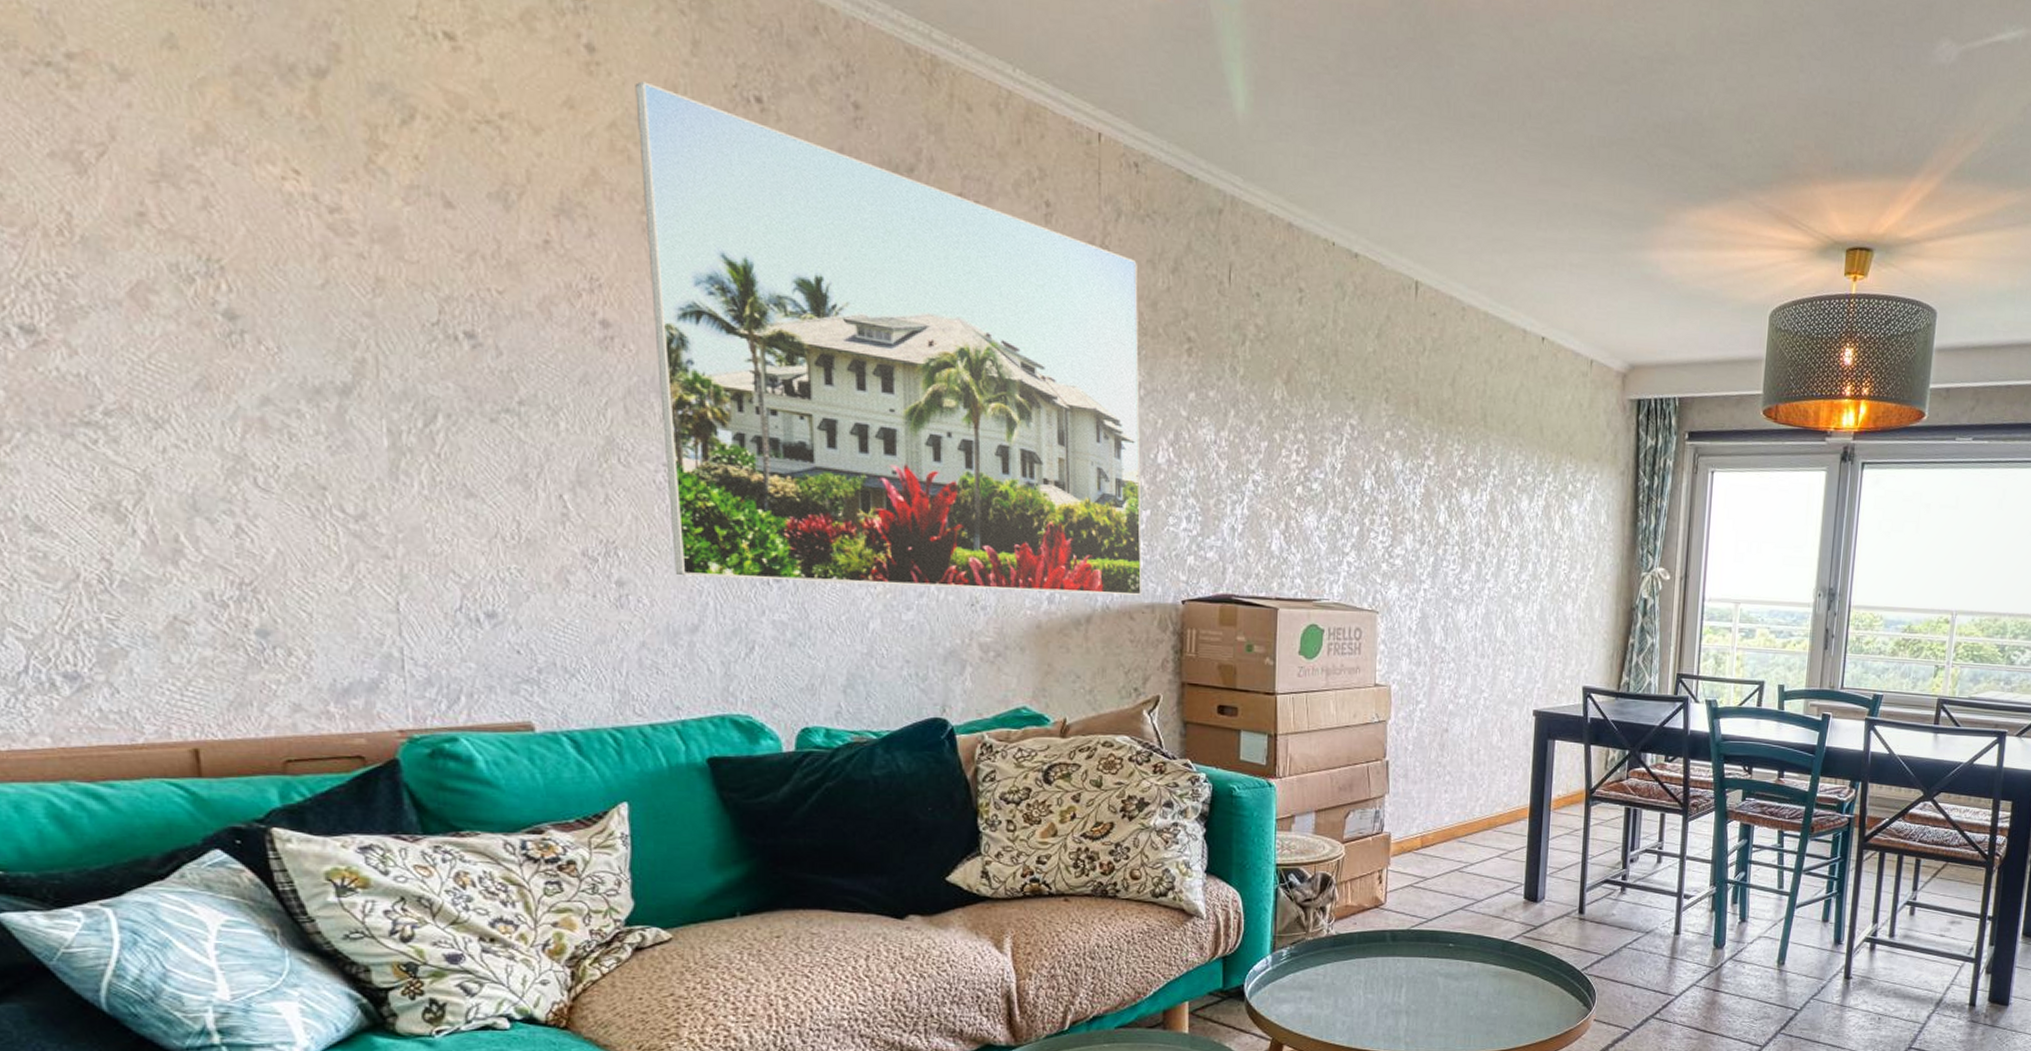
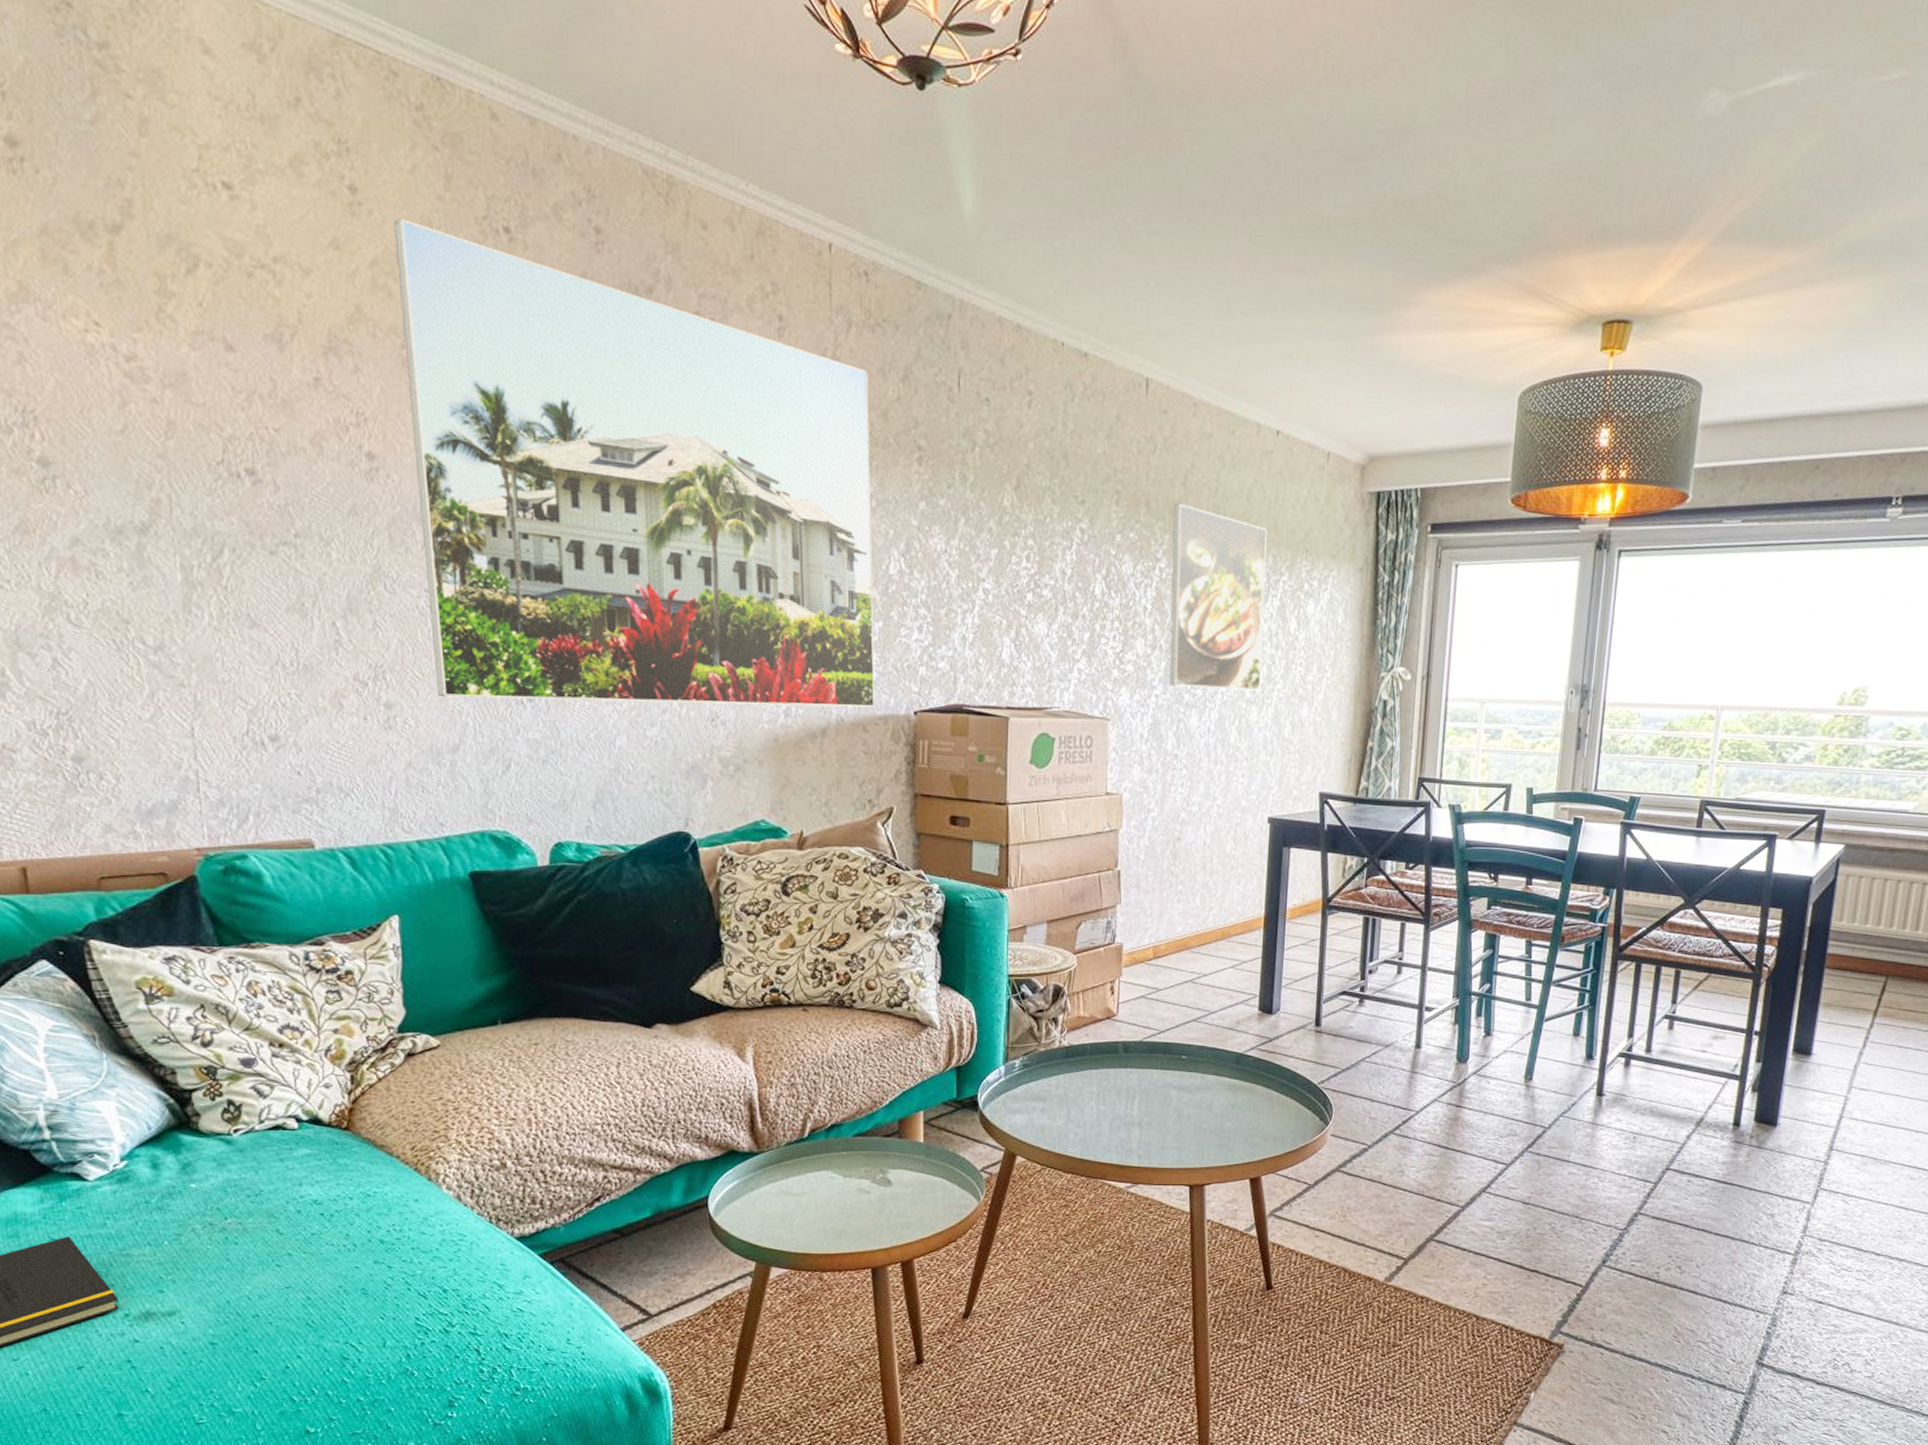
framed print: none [1437,404,1533,588] -> present [1169,504,1267,691]

